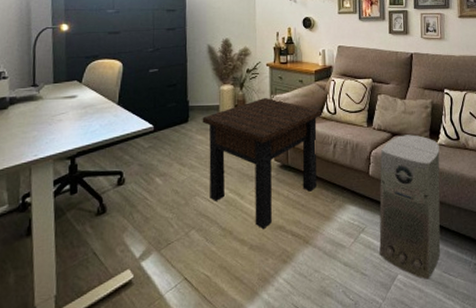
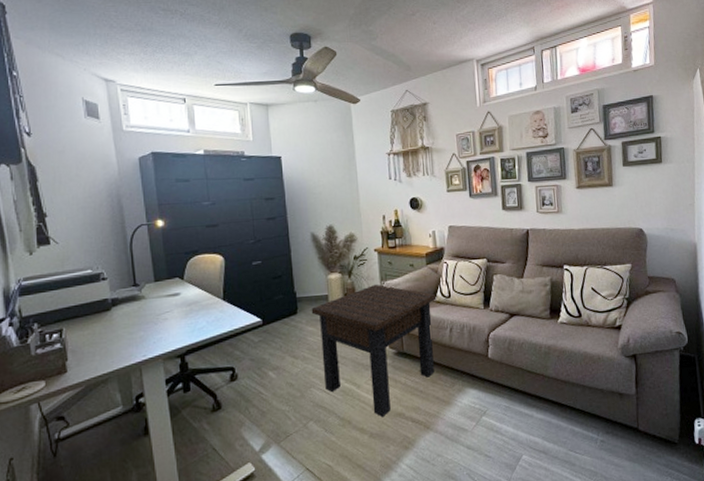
air purifier: present [379,134,441,279] -> none [499,314,565,458]

